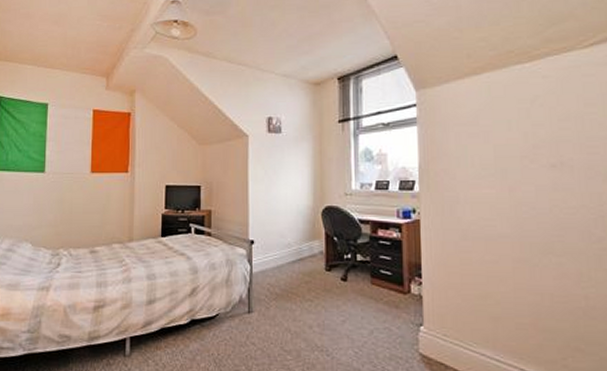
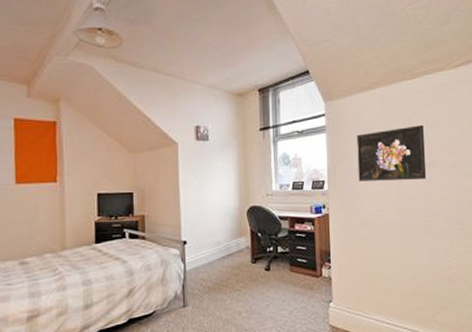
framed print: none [456,116,551,183] -> present [356,124,427,182]

